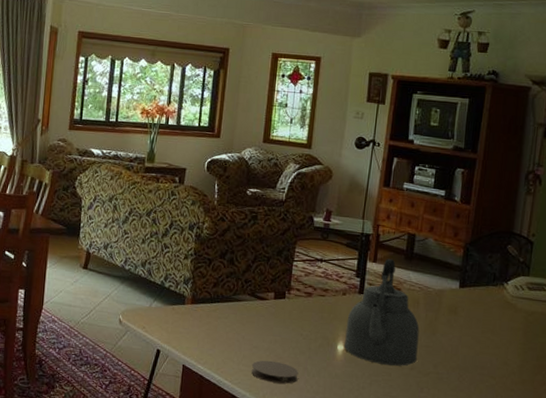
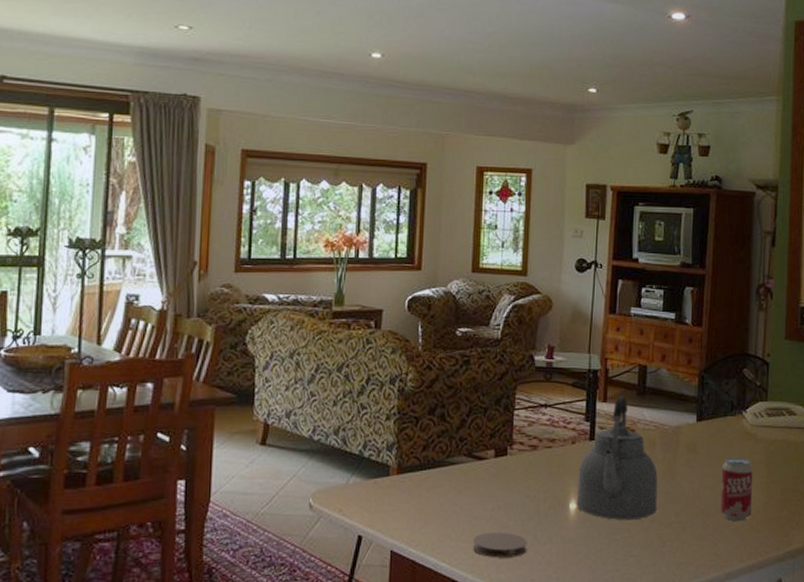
beverage can: none [477,322,511,380] -> present [720,457,753,522]

